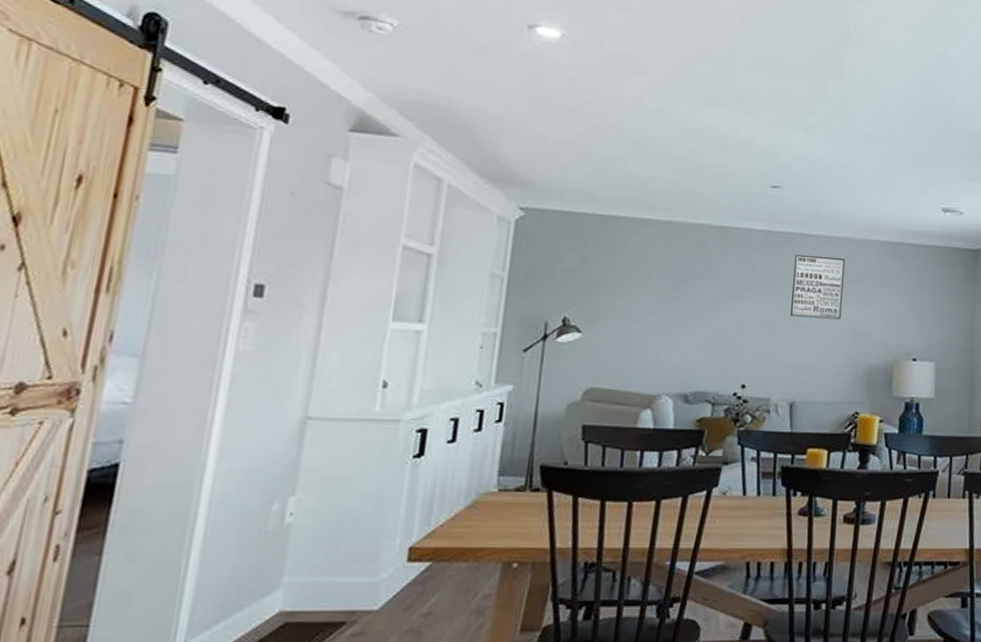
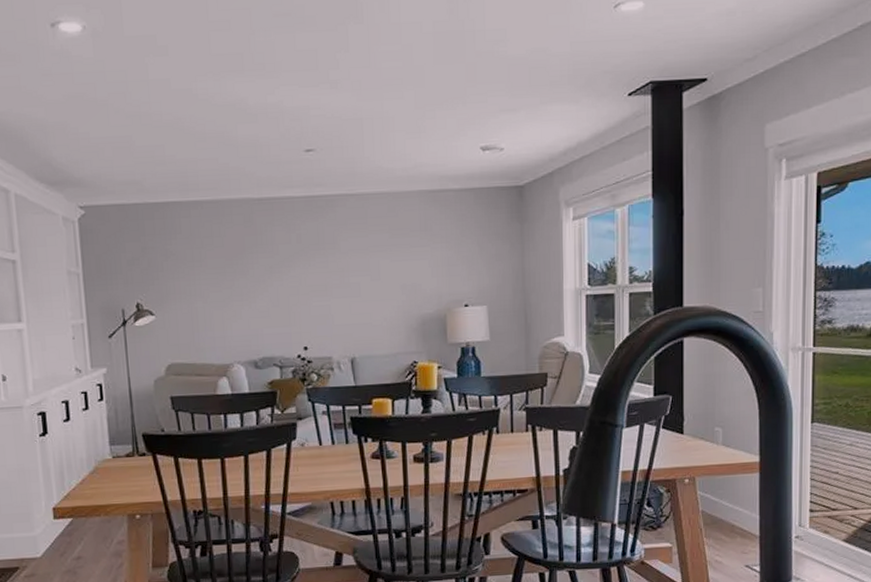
wall art: present [789,254,845,320] -> none [338,214,389,278]

